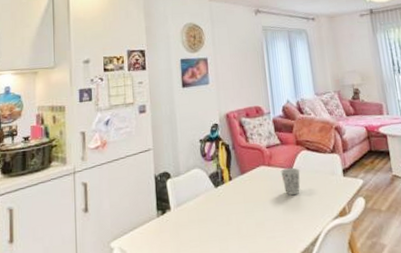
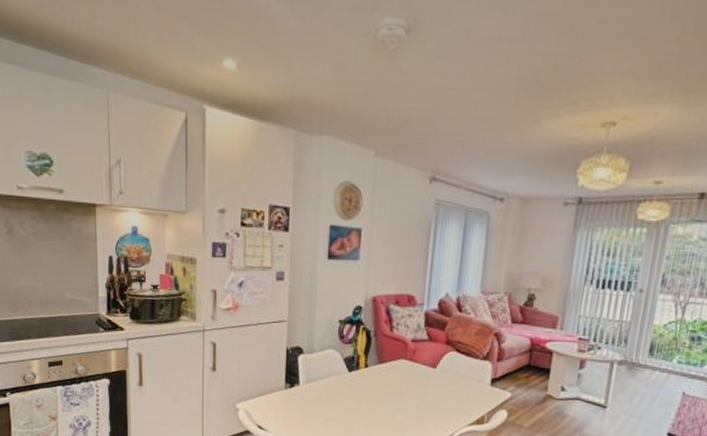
cup: present [280,167,300,196] -> none [422,366,444,395]

